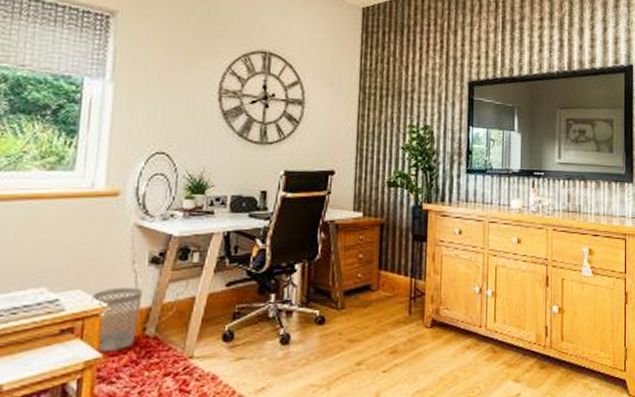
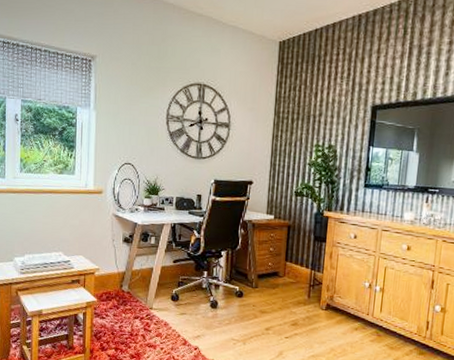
wastebasket: present [92,287,142,352] -> none [89,256,119,298]

